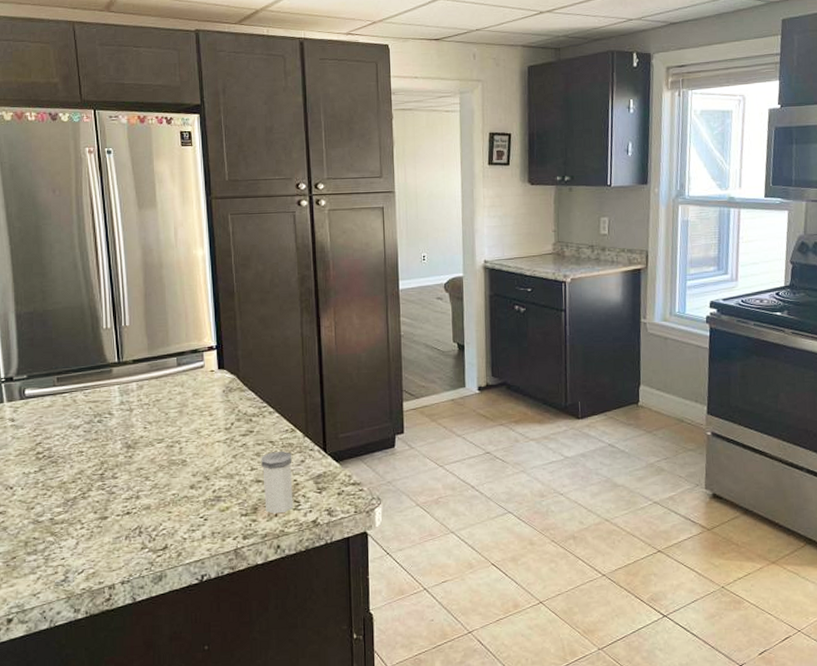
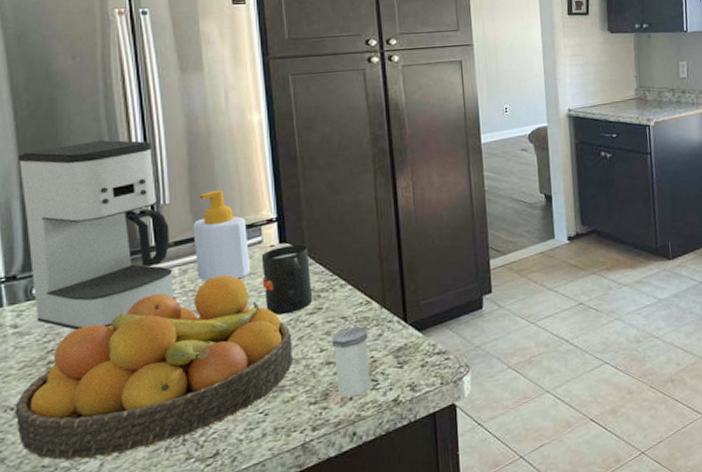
coffee maker: none [13,266,133,429] -> present [18,140,175,331]
fruit bowl: none [13,392,228,537] -> present [15,274,293,460]
soap bottle: none [148,316,194,398] -> present [193,189,250,281]
mug: none [203,372,246,434] -> present [261,244,313,315]

